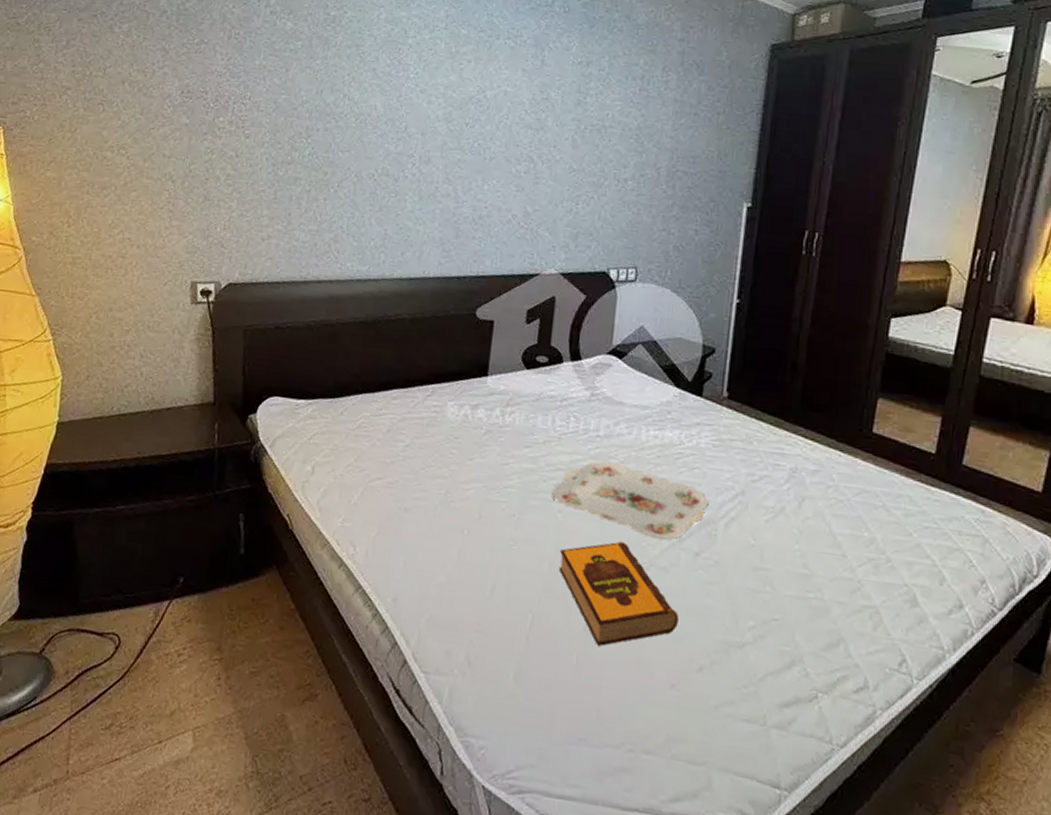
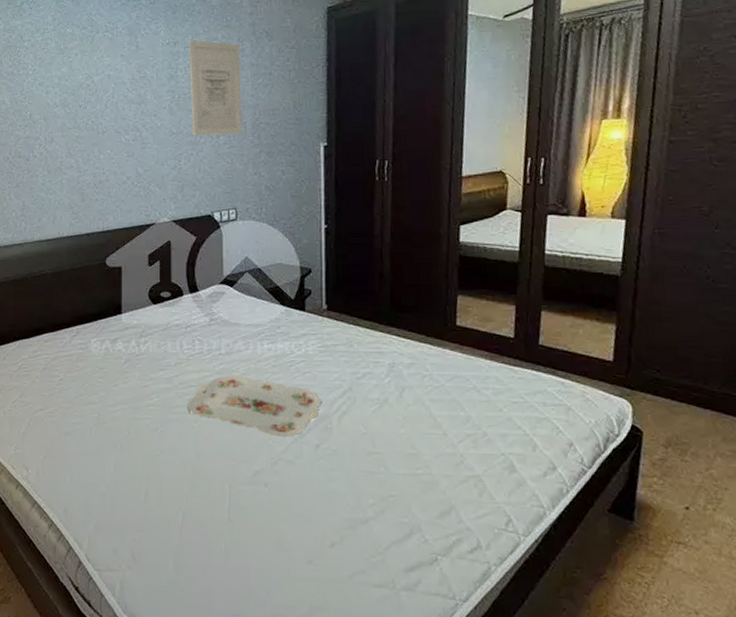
hardback book: present [558,541,679,646] -> none [200,442,308,533]
wall art: none [596,62,664,181] -> present [189,40,243,136]

